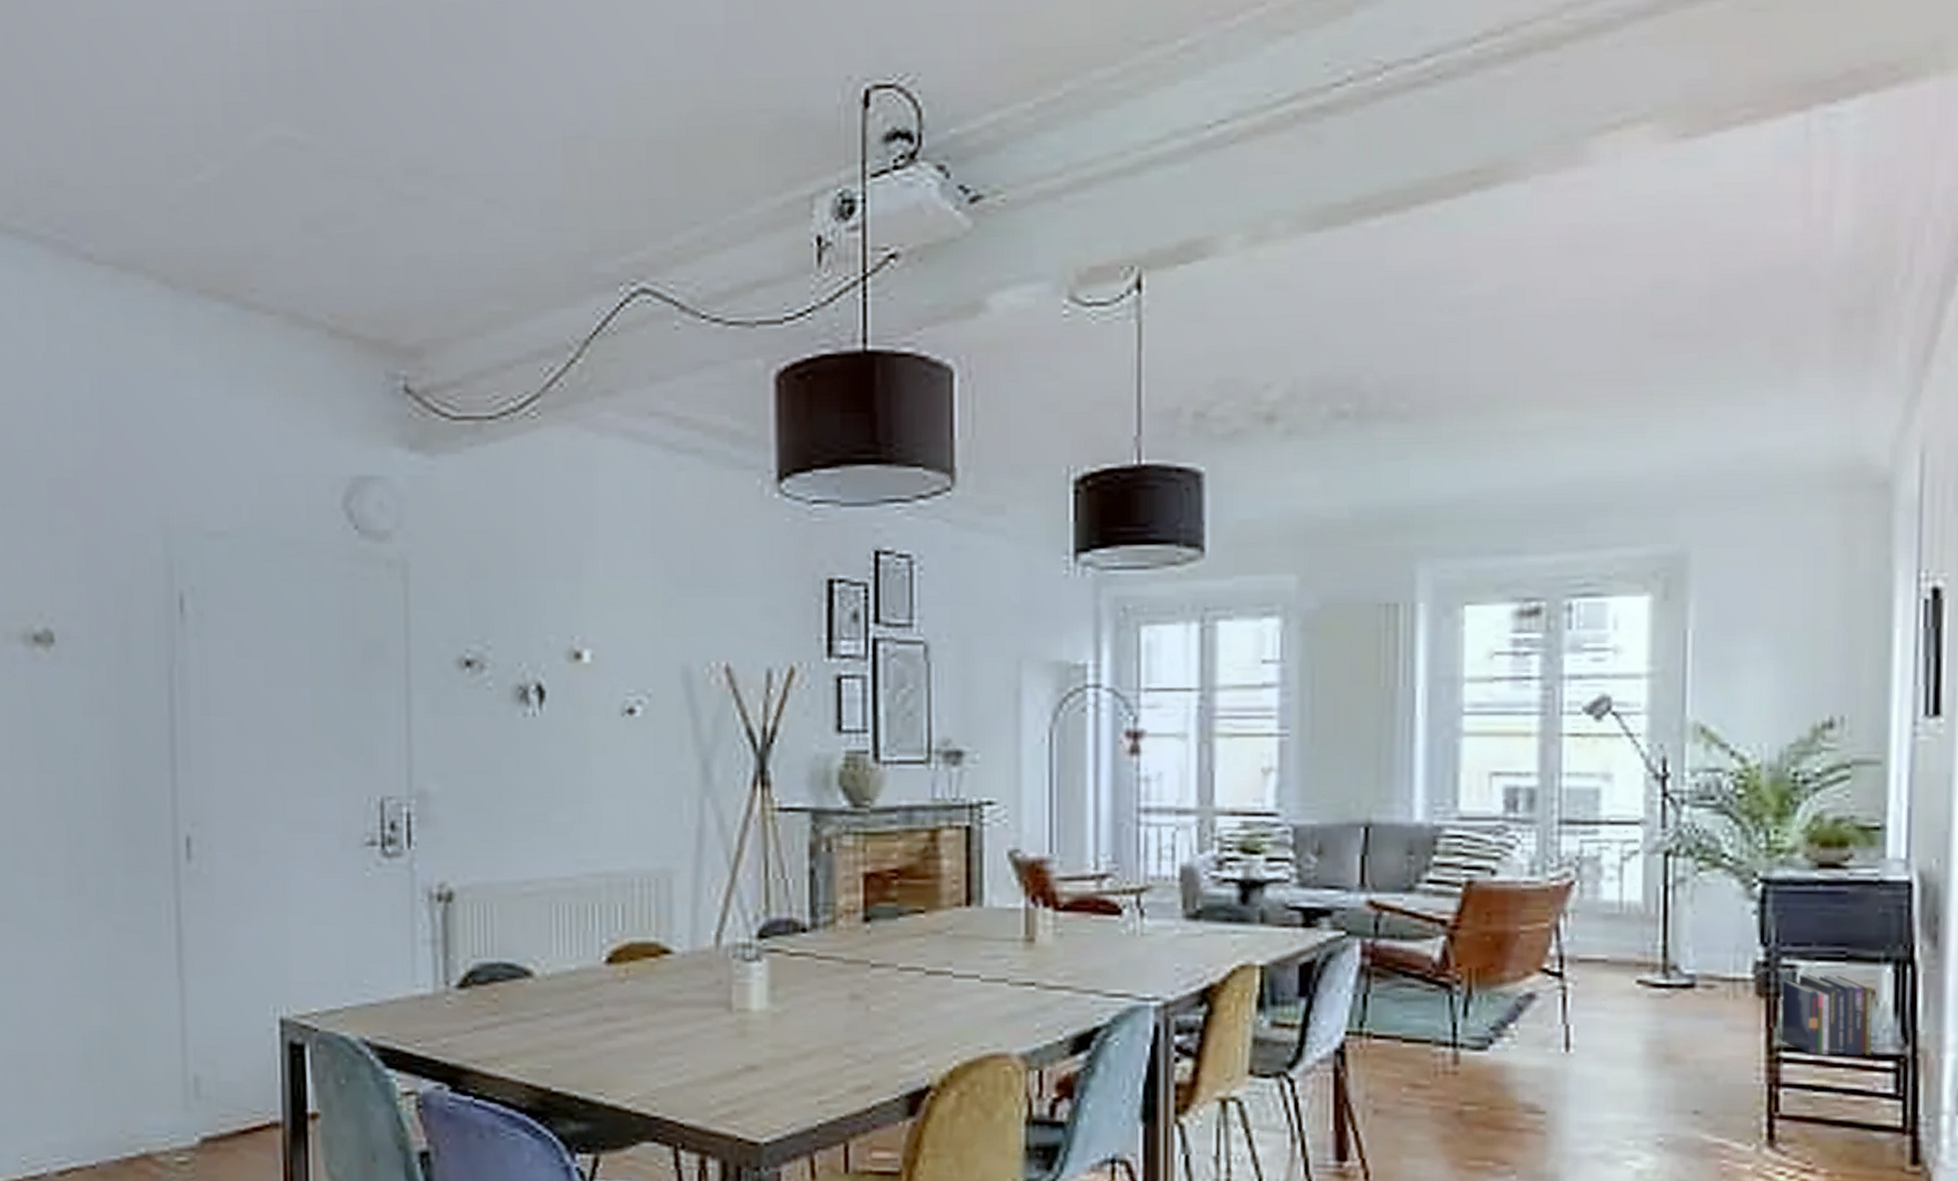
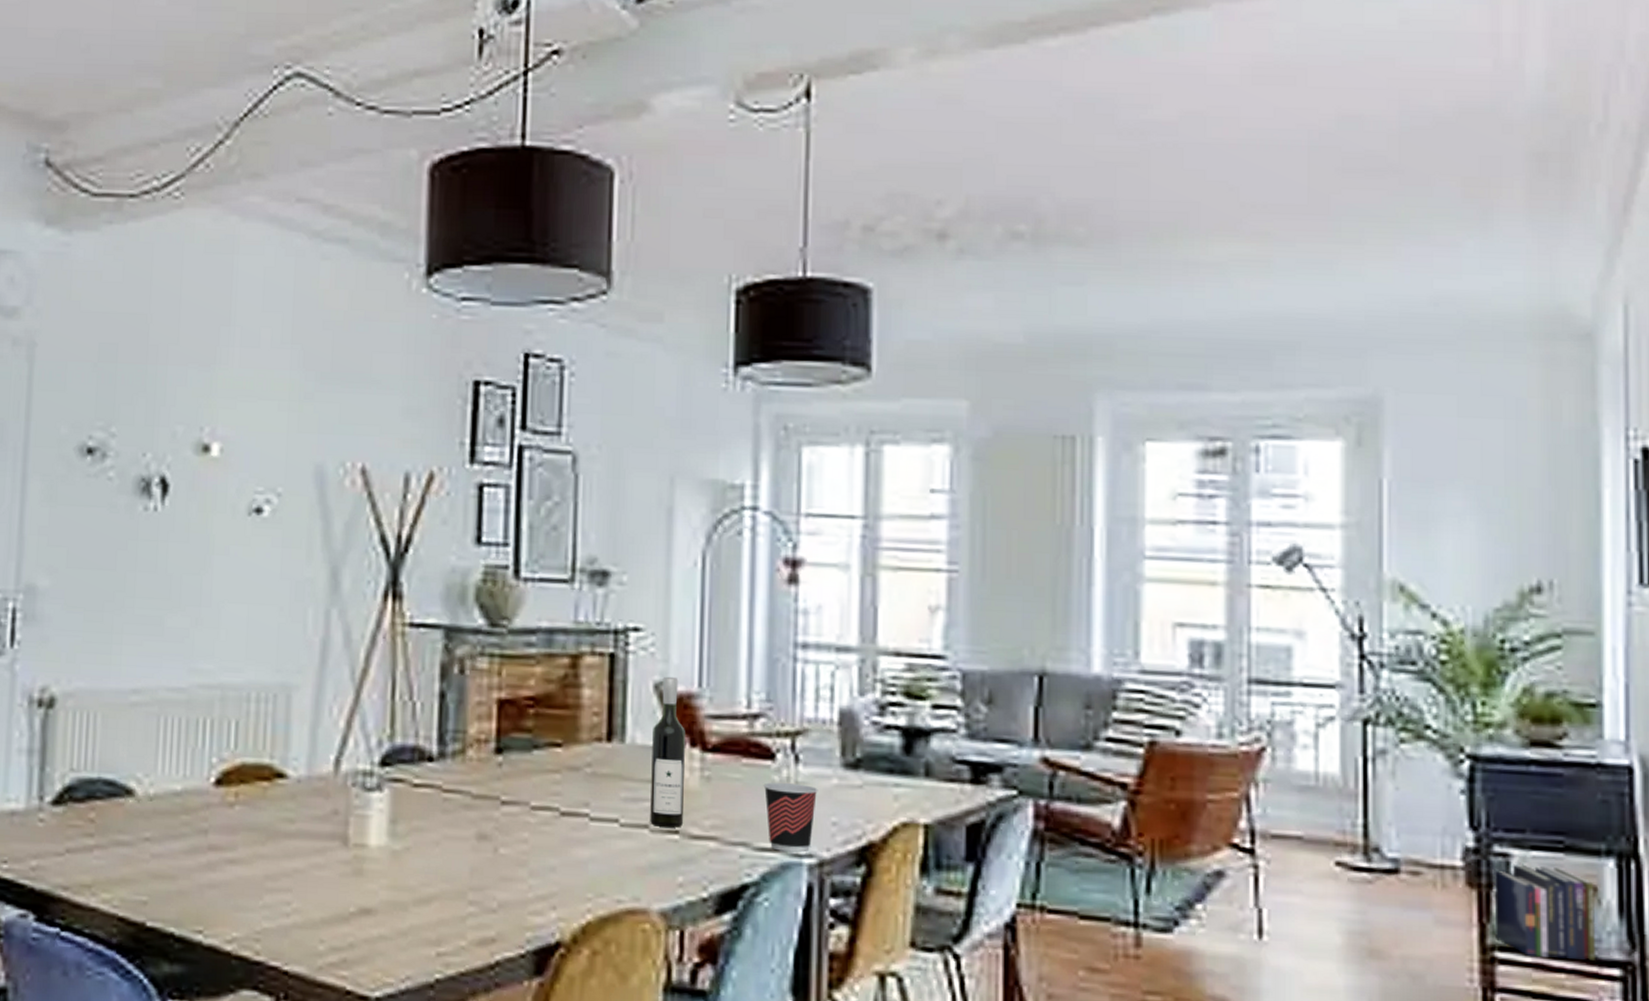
bottle: none [1008,844,1040,980] -> present [650,676,685,828]
cup: none [1111,935,1162,996] -> present [763,782,818,853]

